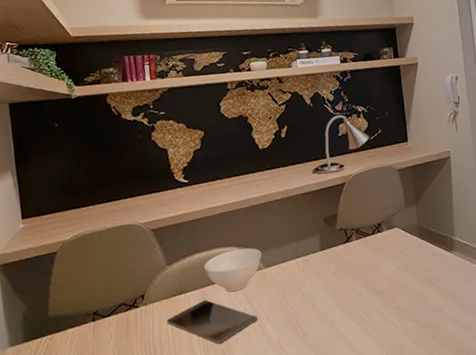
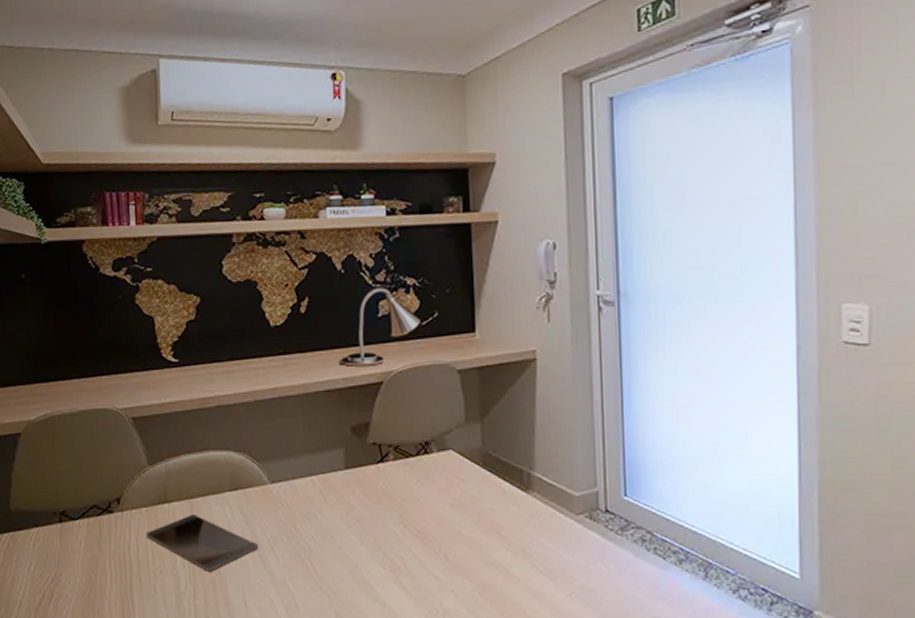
bowl: present [204,248,262,292] -> none [193,454,268,508]

